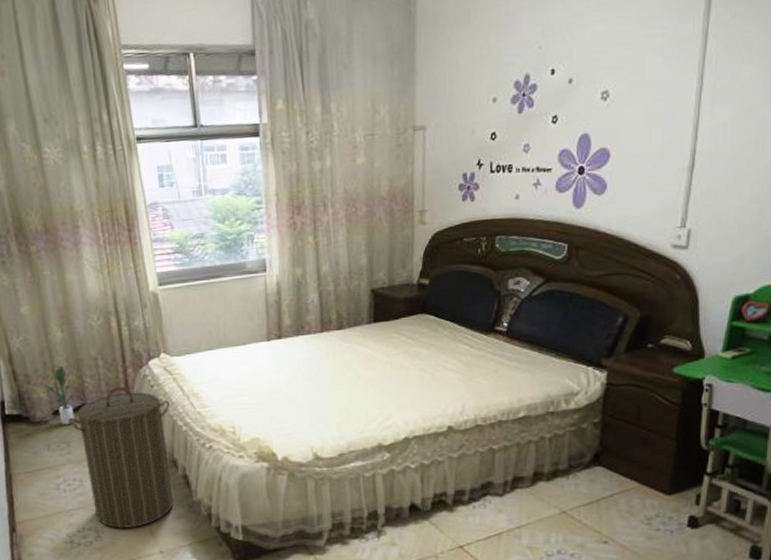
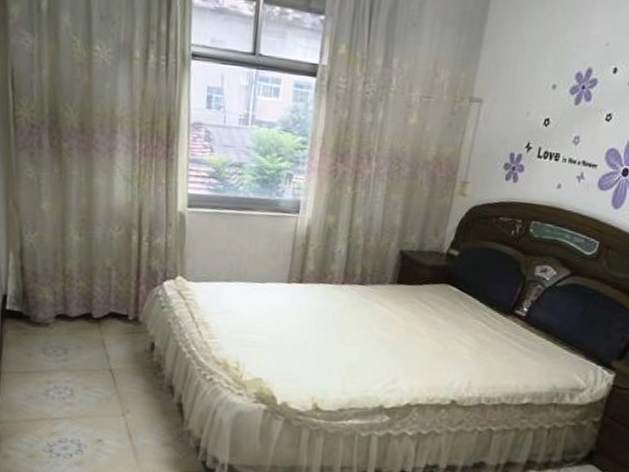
potted plant: present [45,365,76,425] -> none [53,269,83,332]
laundry hamper: present [68,386,174,528] -> none [70,301,178,448]

